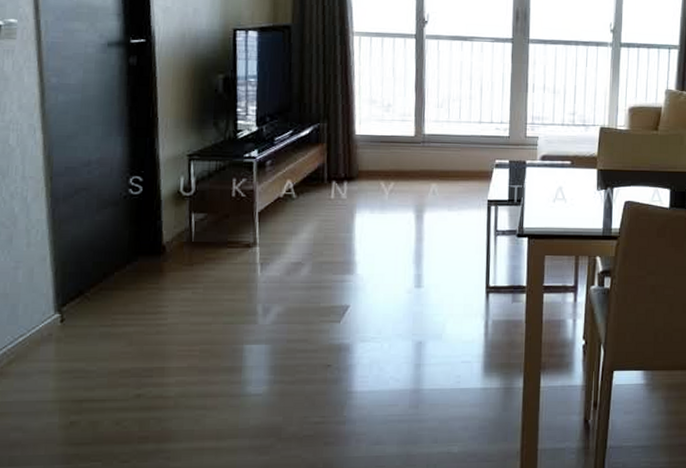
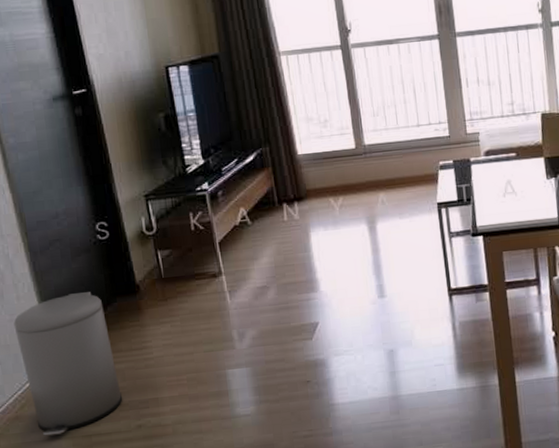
pedal bin: none [17,247,126,397] -> present [13,292,123,436]

